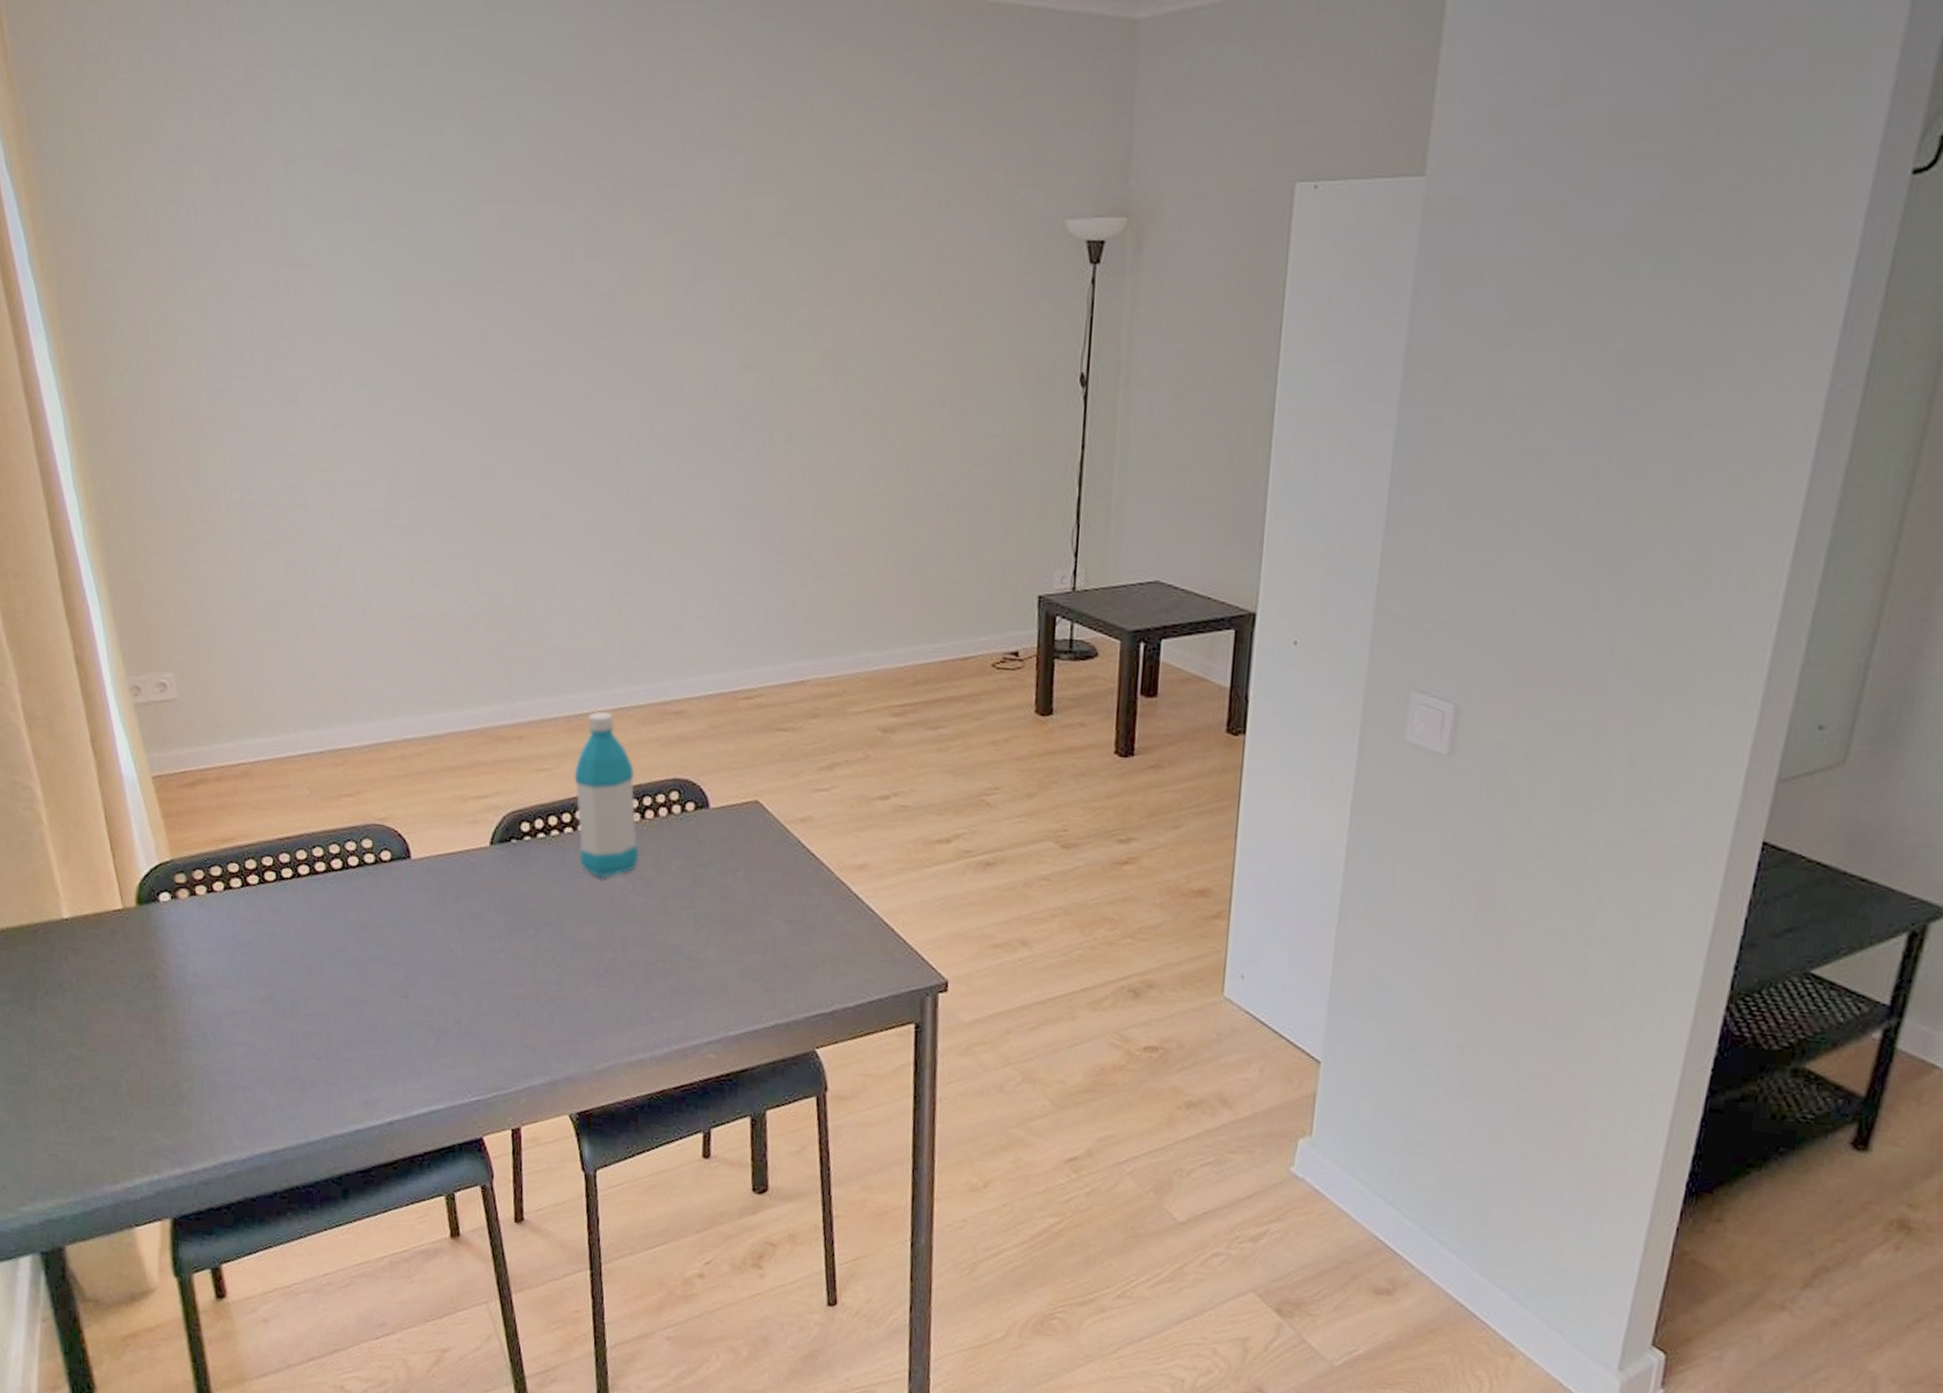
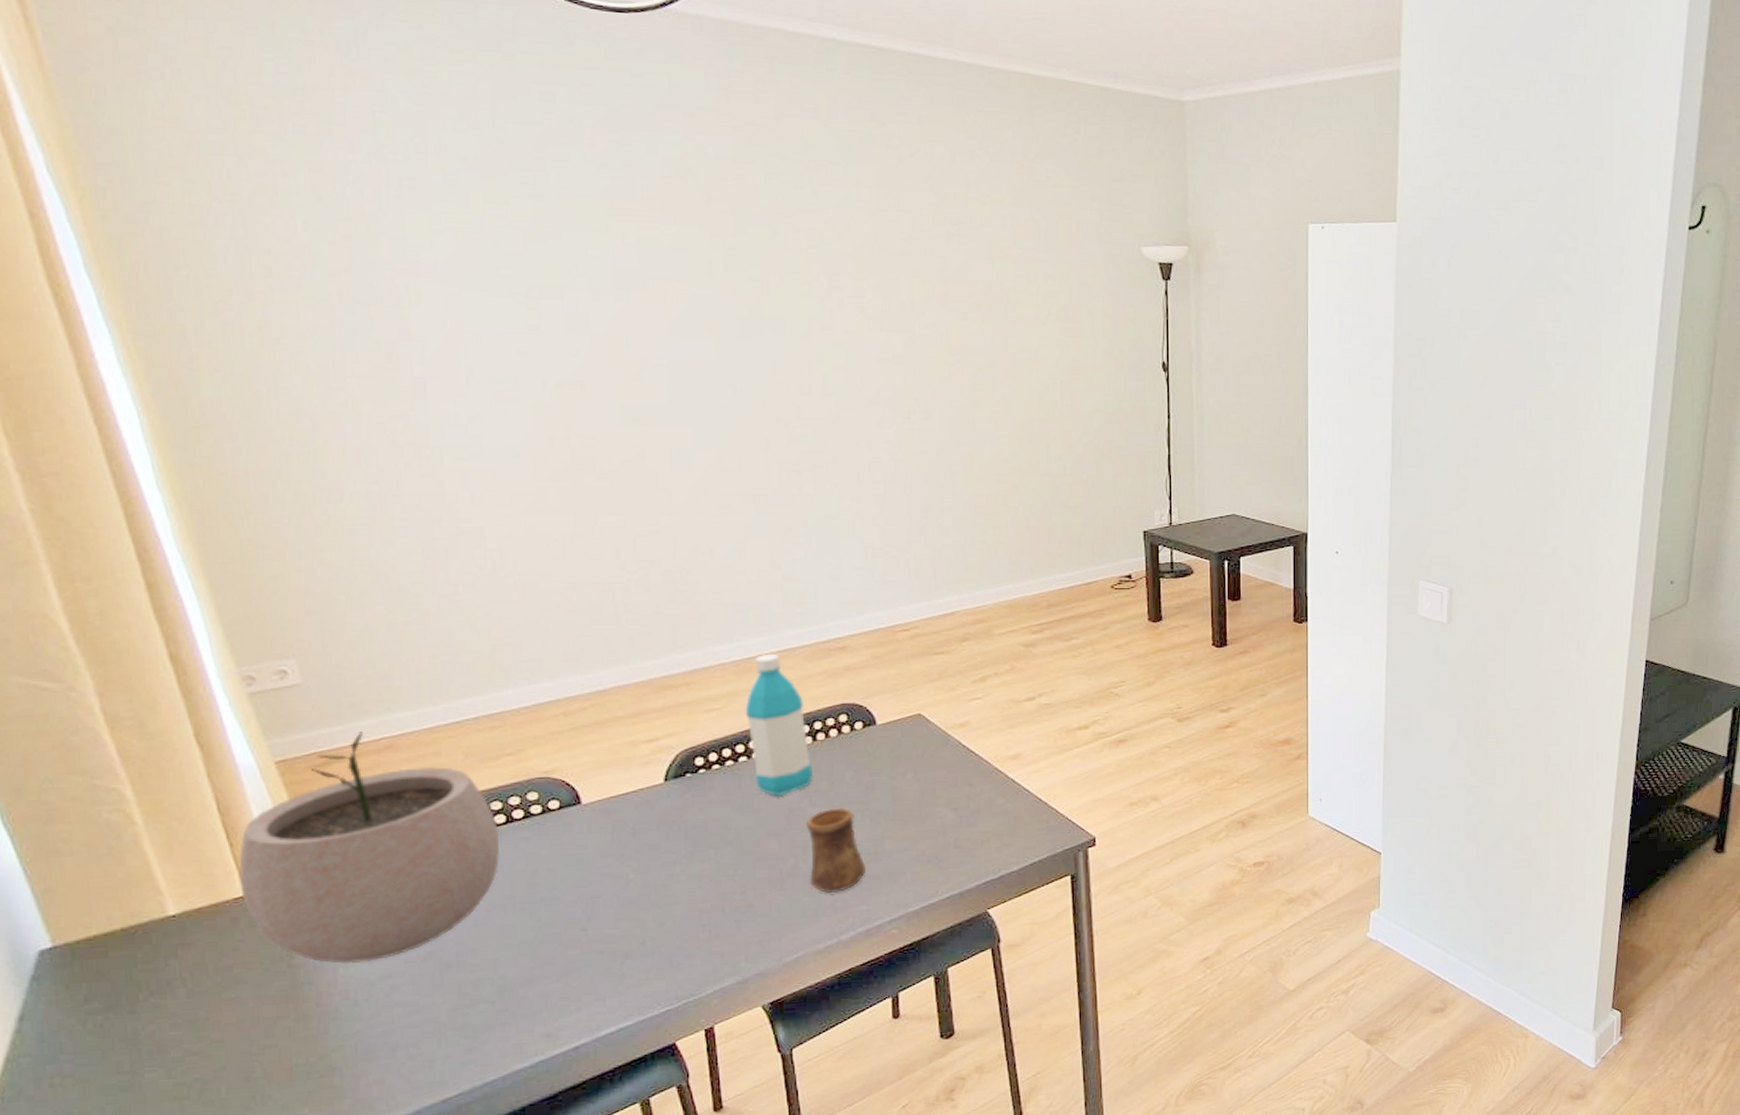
plant pot: none [119,754,336,995] -> present [239,732,501,964]
cup: none [626,900,687,1000] -> present [805,807,867,894]

